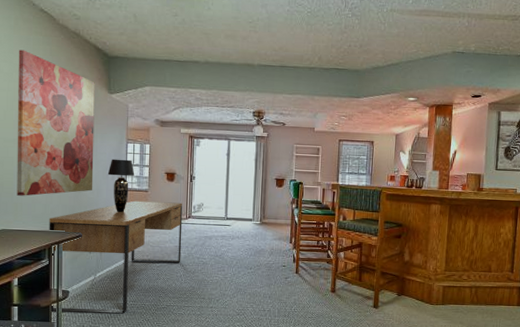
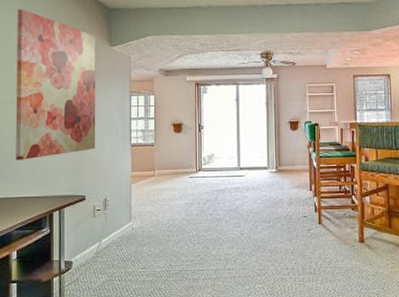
desk: present [49,200,183,314] -> none [50,155,193,287]
table lamp: present [107,159,135,213] -> none [111,113,140,171]

